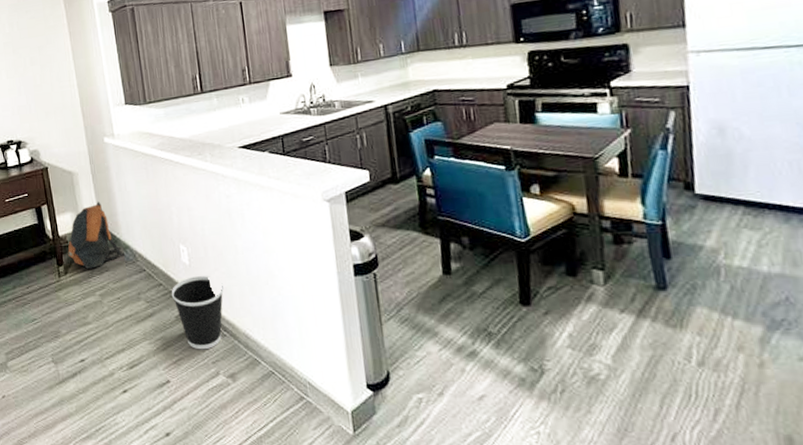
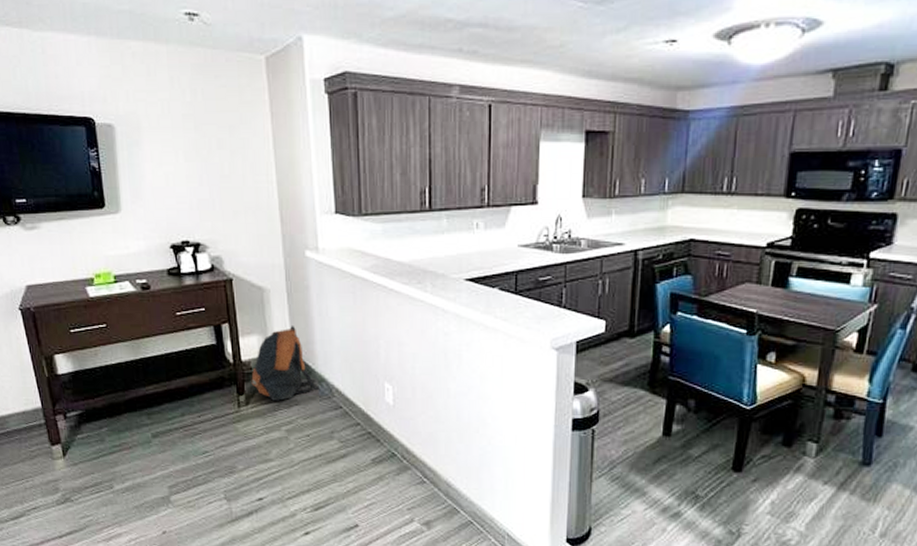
wastebasket: present [171,276,224,350] -> none [369,418,429,496]

